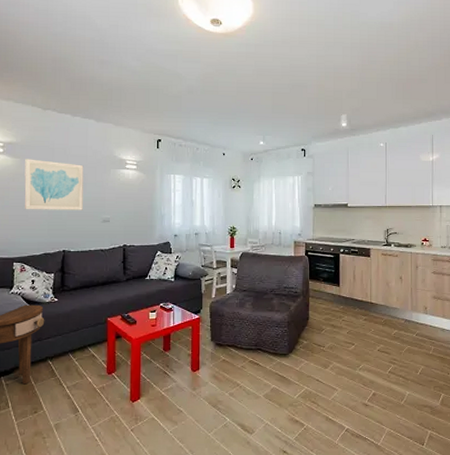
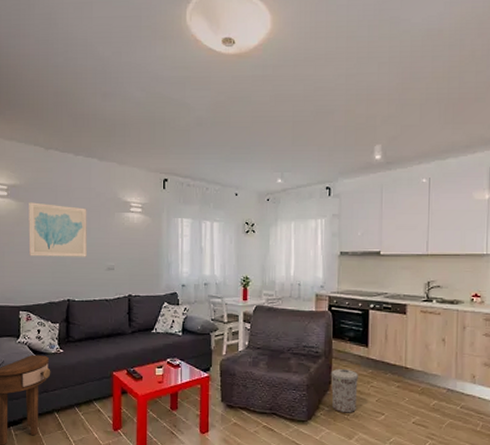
trash can: none [308,306,333,345] -> present [330,369,359,413]

